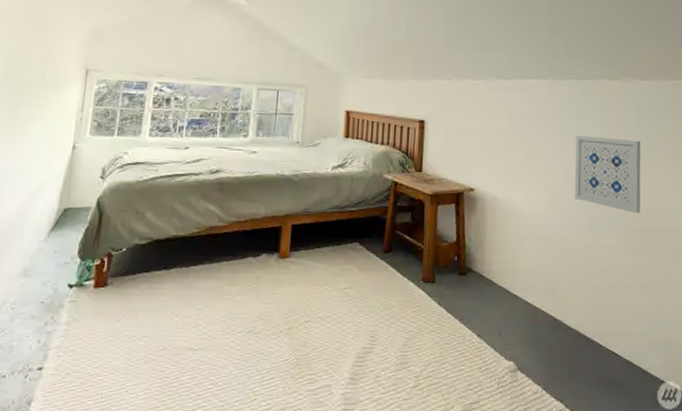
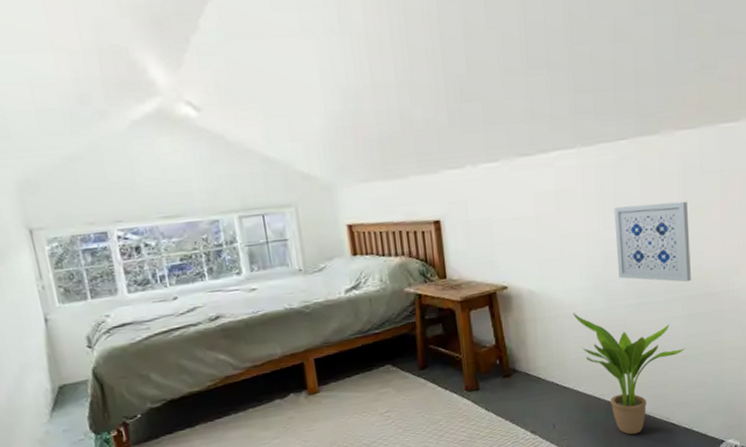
potted plant: none [530,224,632,357] -> present [573,313,686,435]

